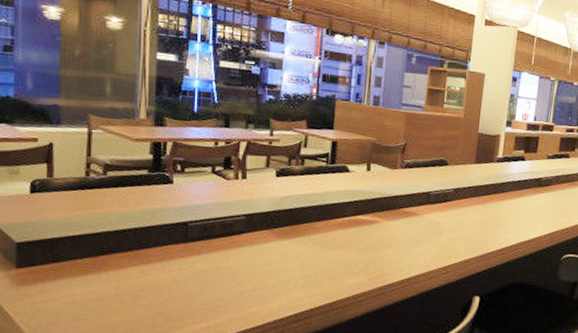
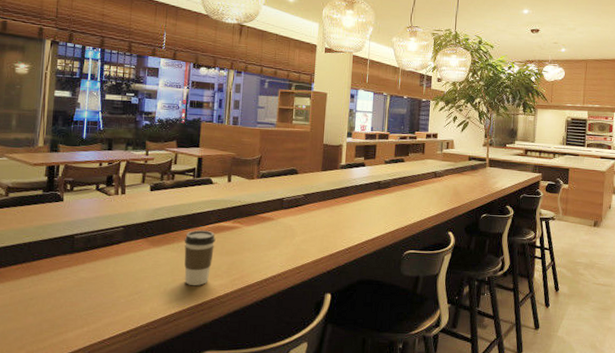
coffee cup: none [316,223,352,283] -> present [184,230,216,286]

